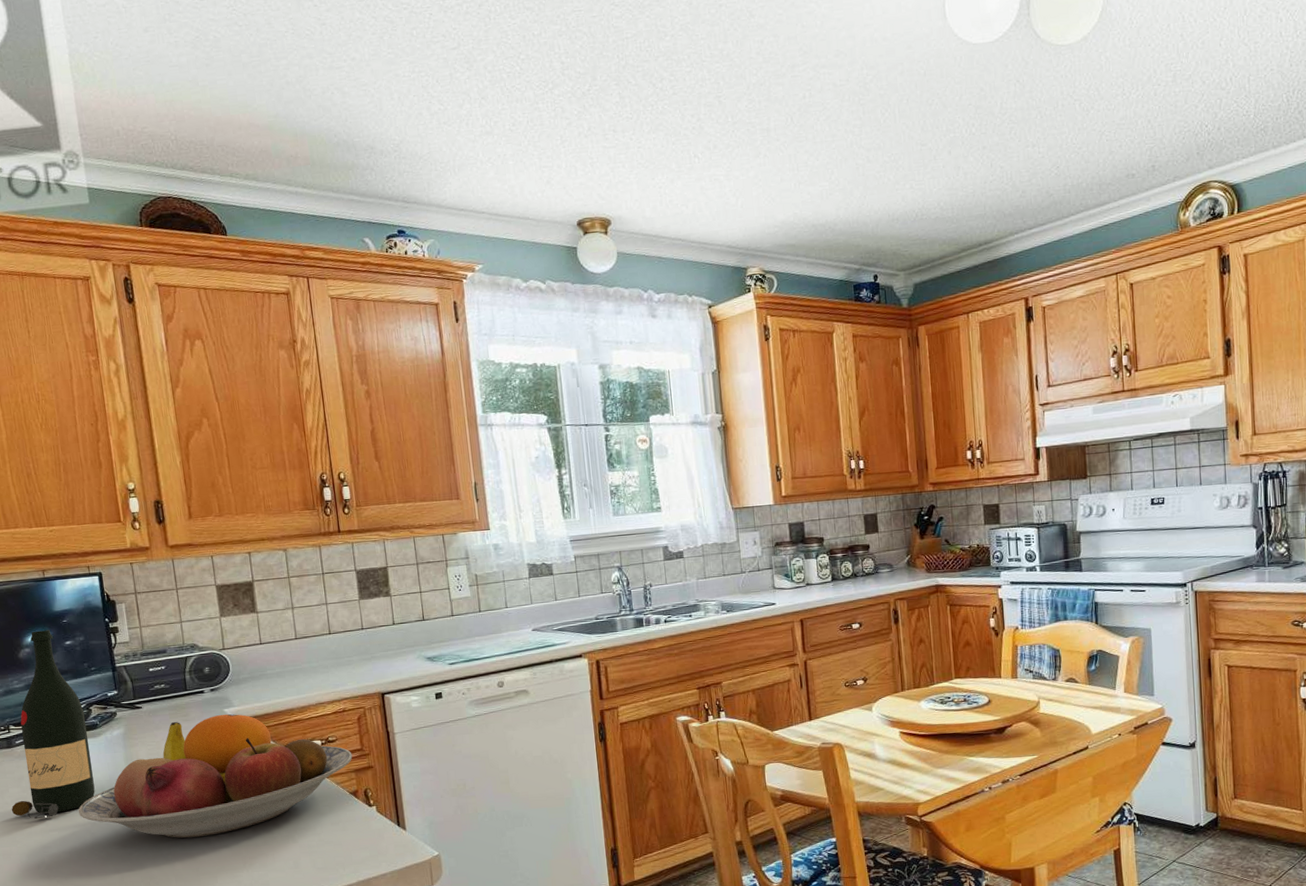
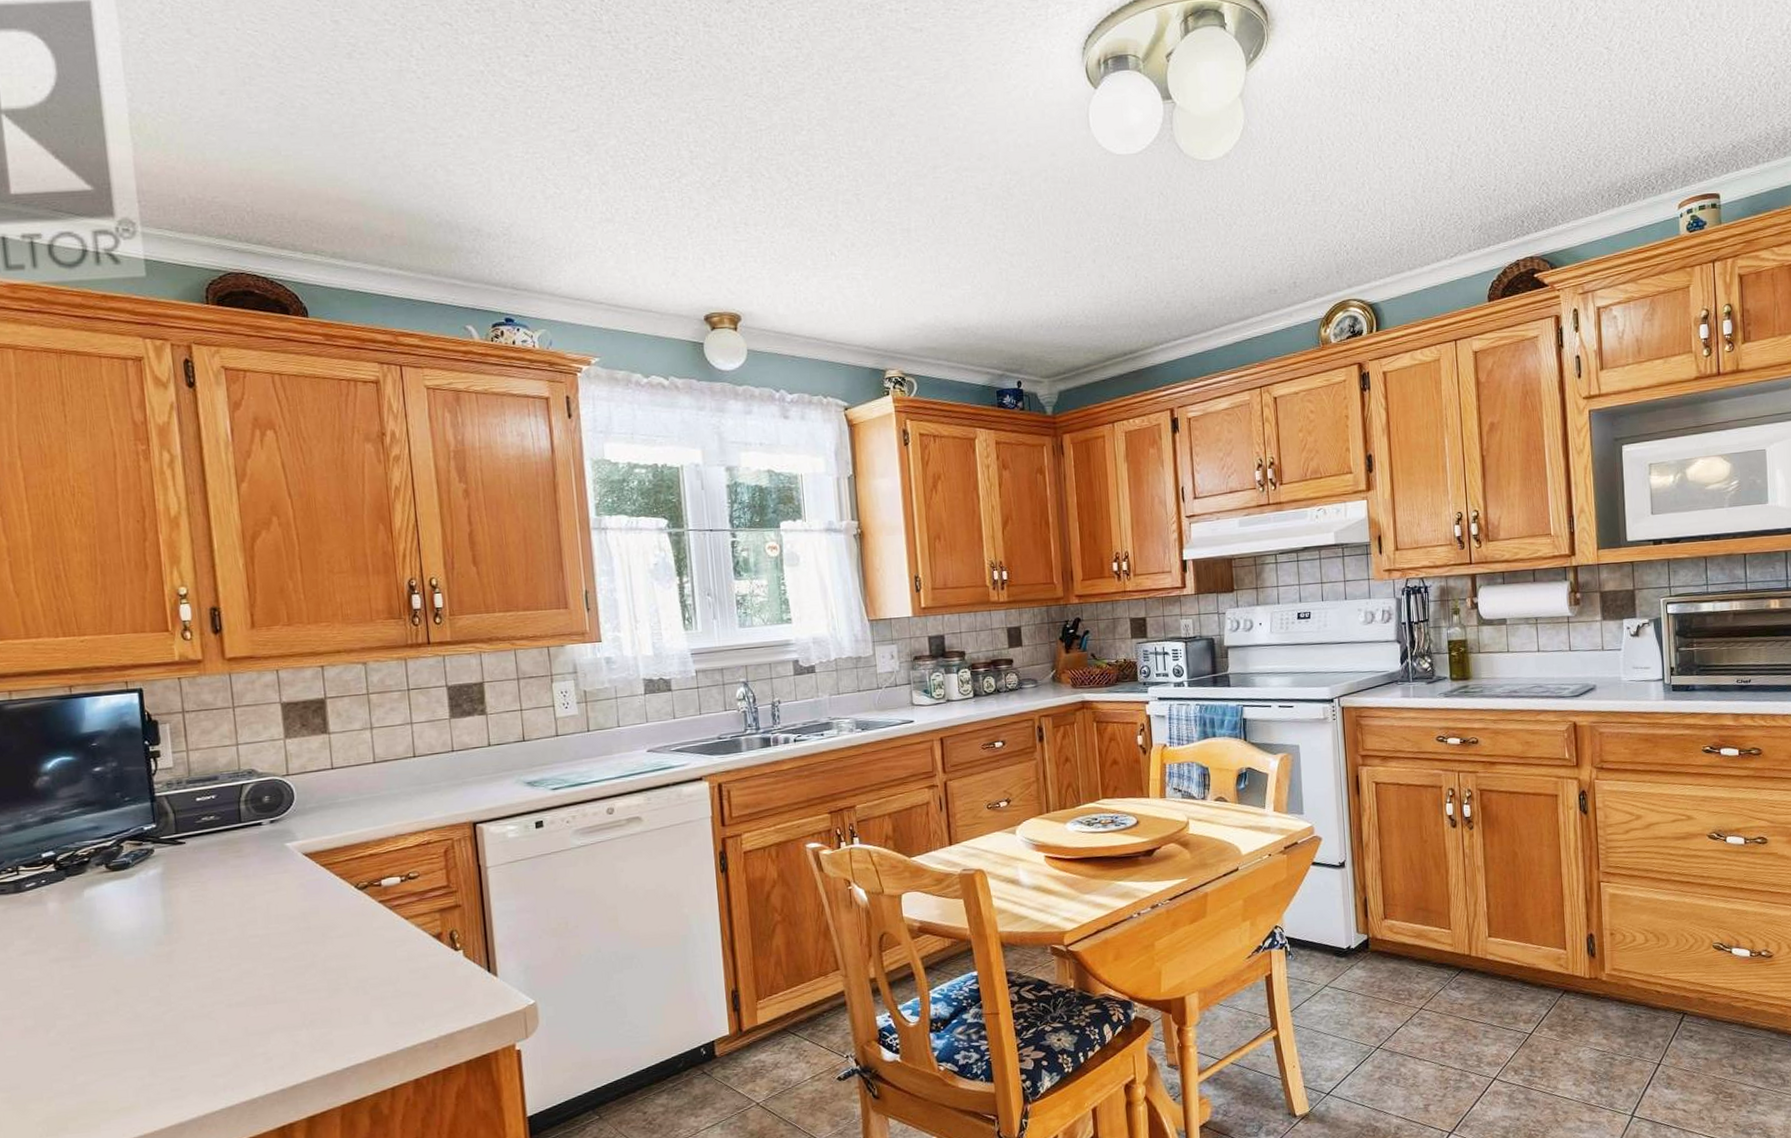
wine bottle: present [11,630,95,819] -> none [16,754,123,975]
fruit bowl: present [78,714,353,838] -> none [100,848,437,994]

